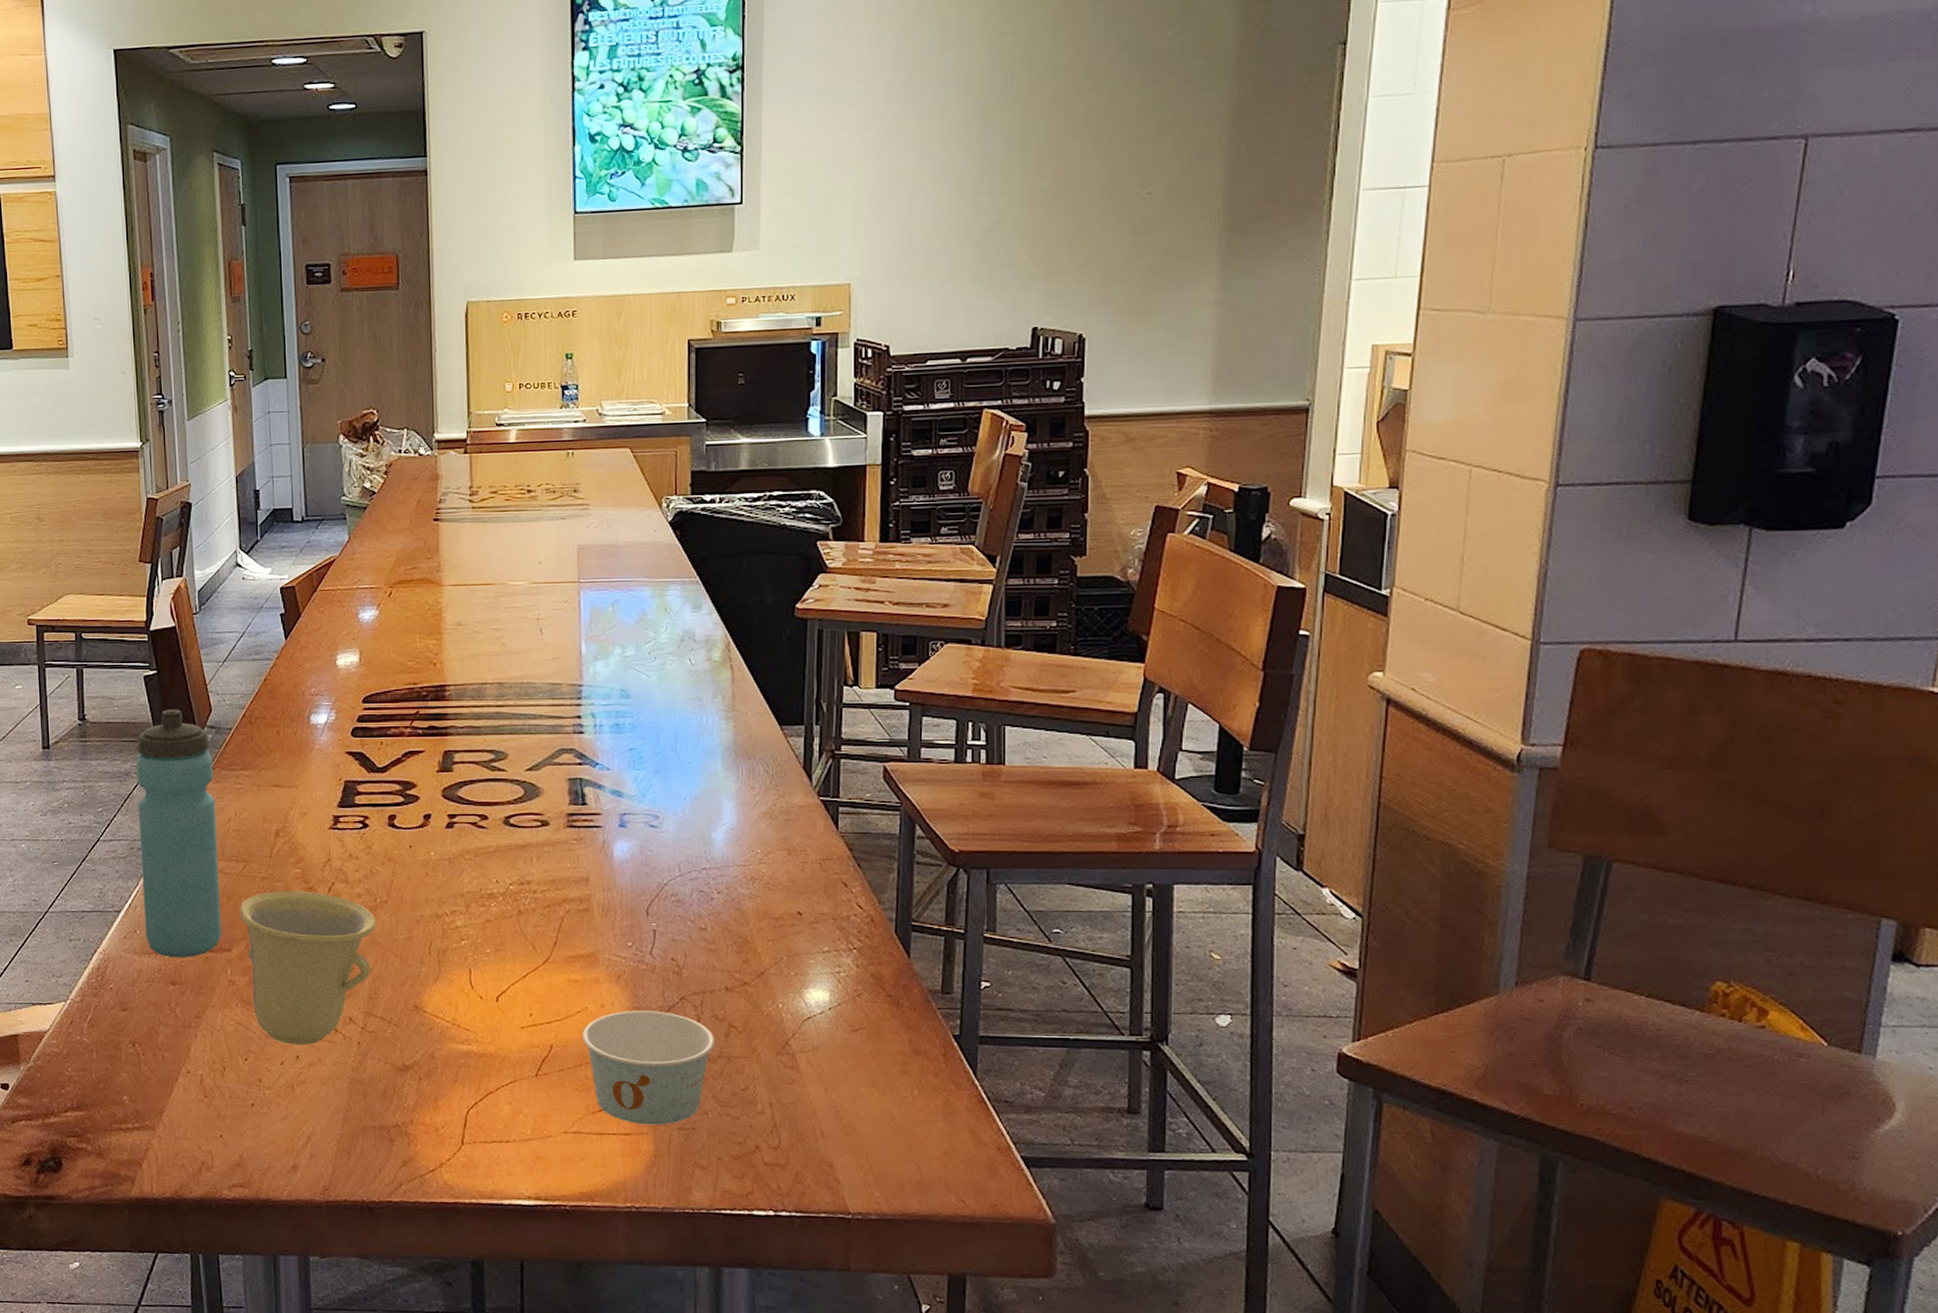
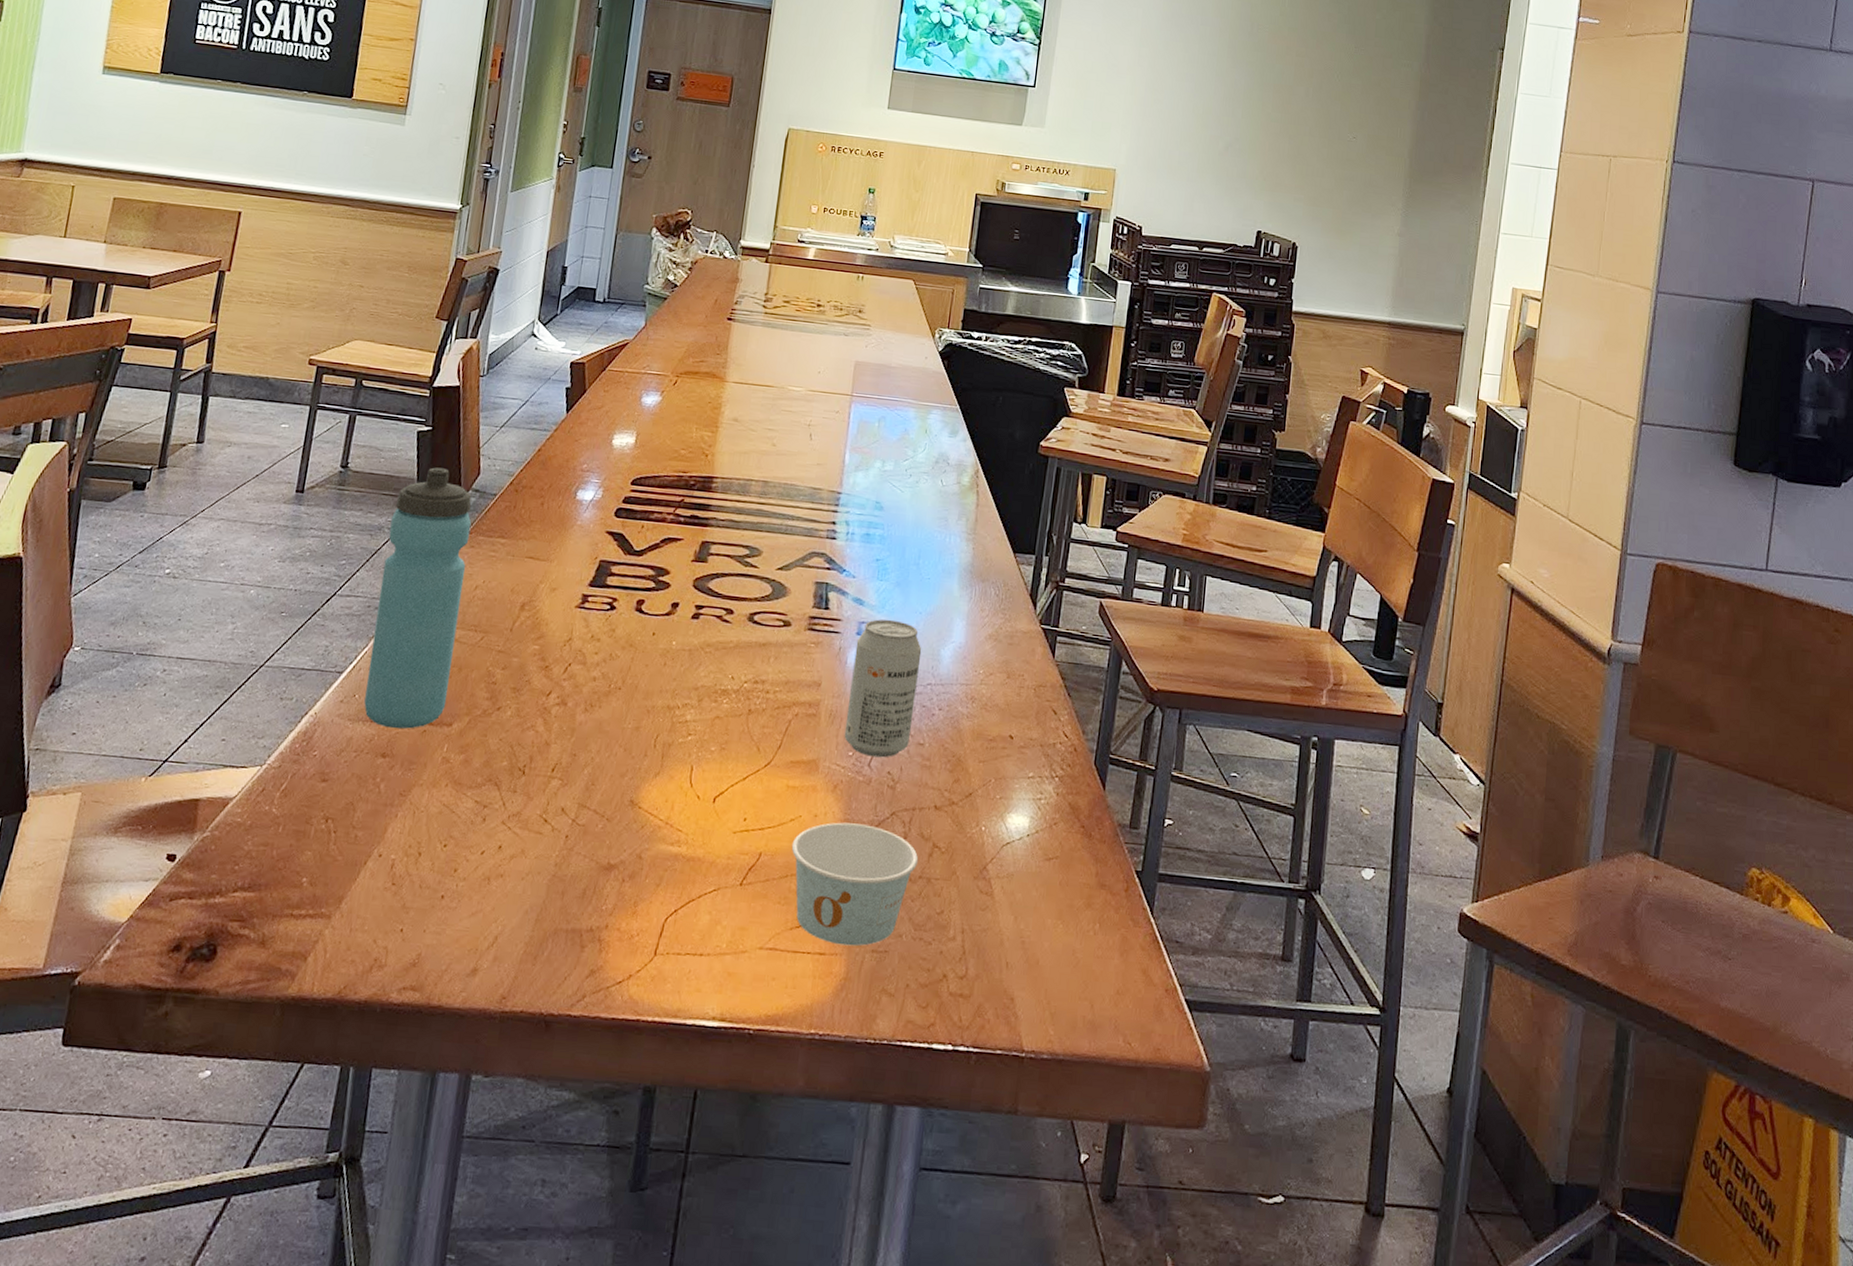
cup: present [239,891,377,1045] -> none [464,666,607,835]
beverage can: none [620,808,692,946] -> present [844,619,922,758]

